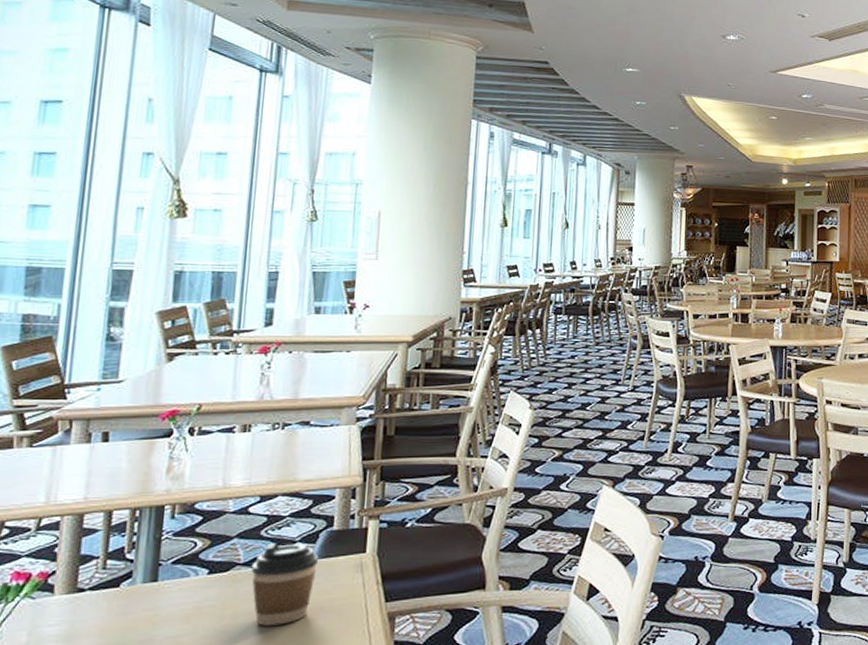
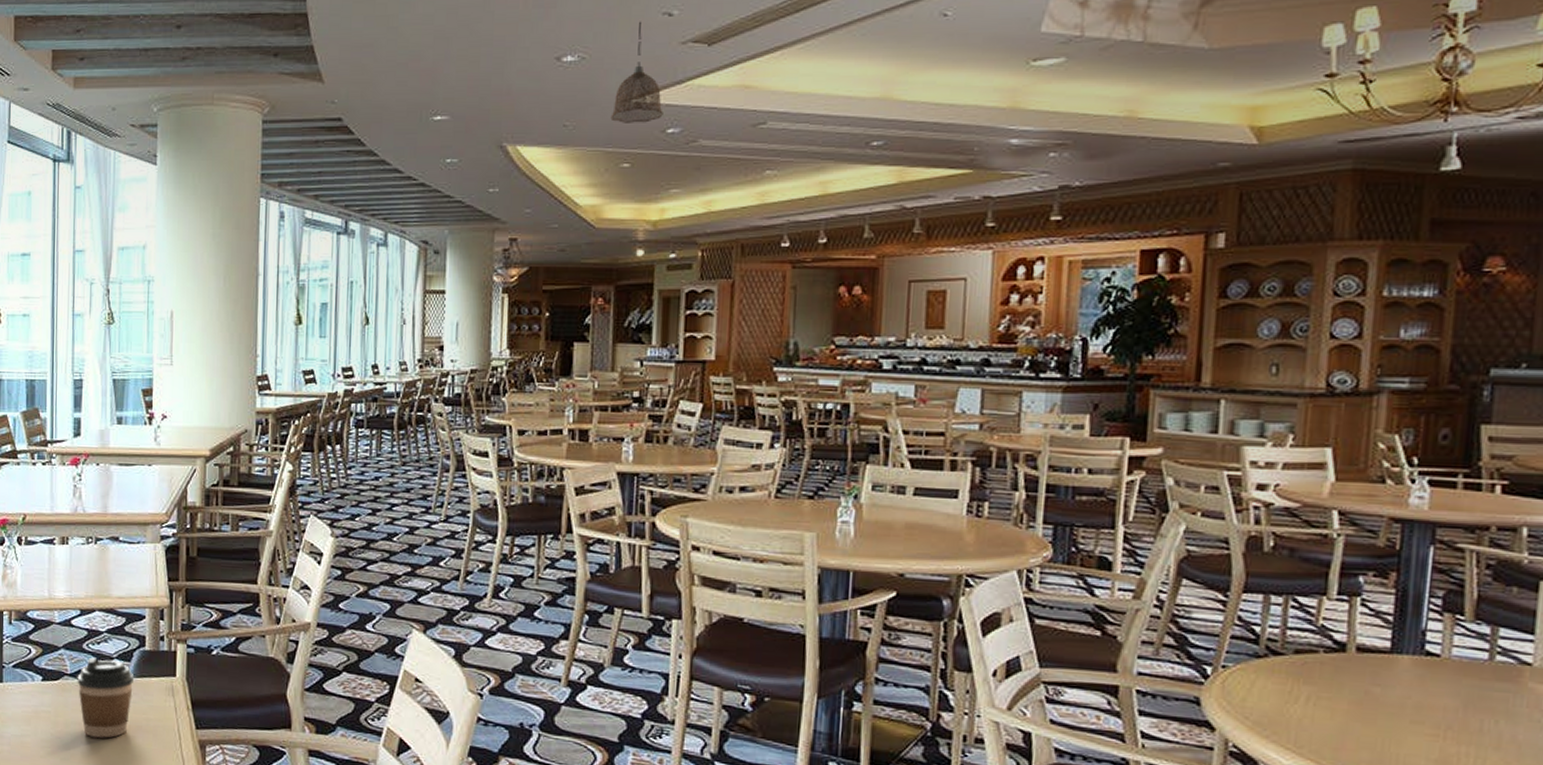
pendant lamp: none [762,18,800,89] -> present [610,21,663,123]

